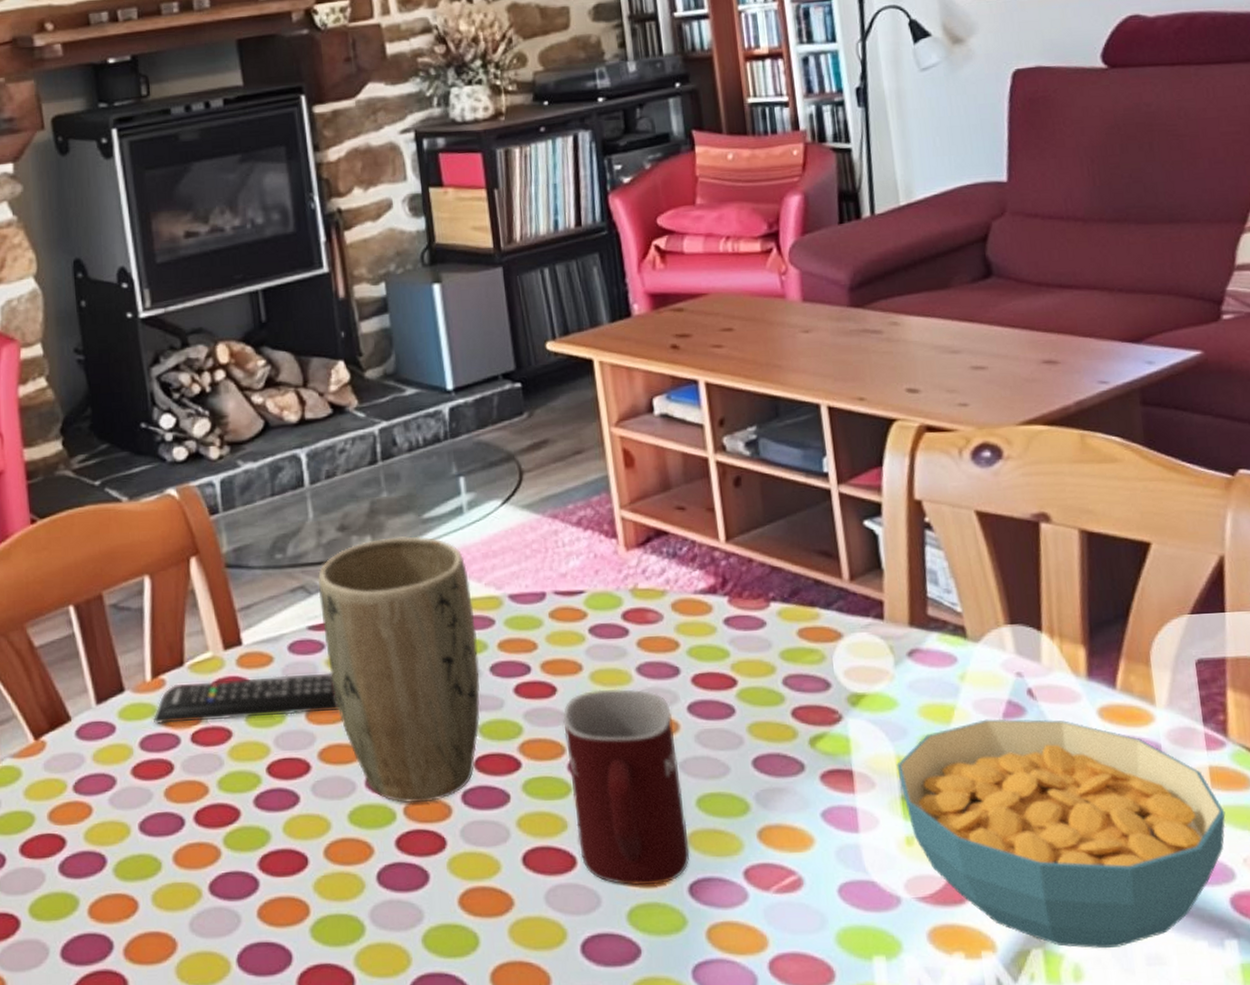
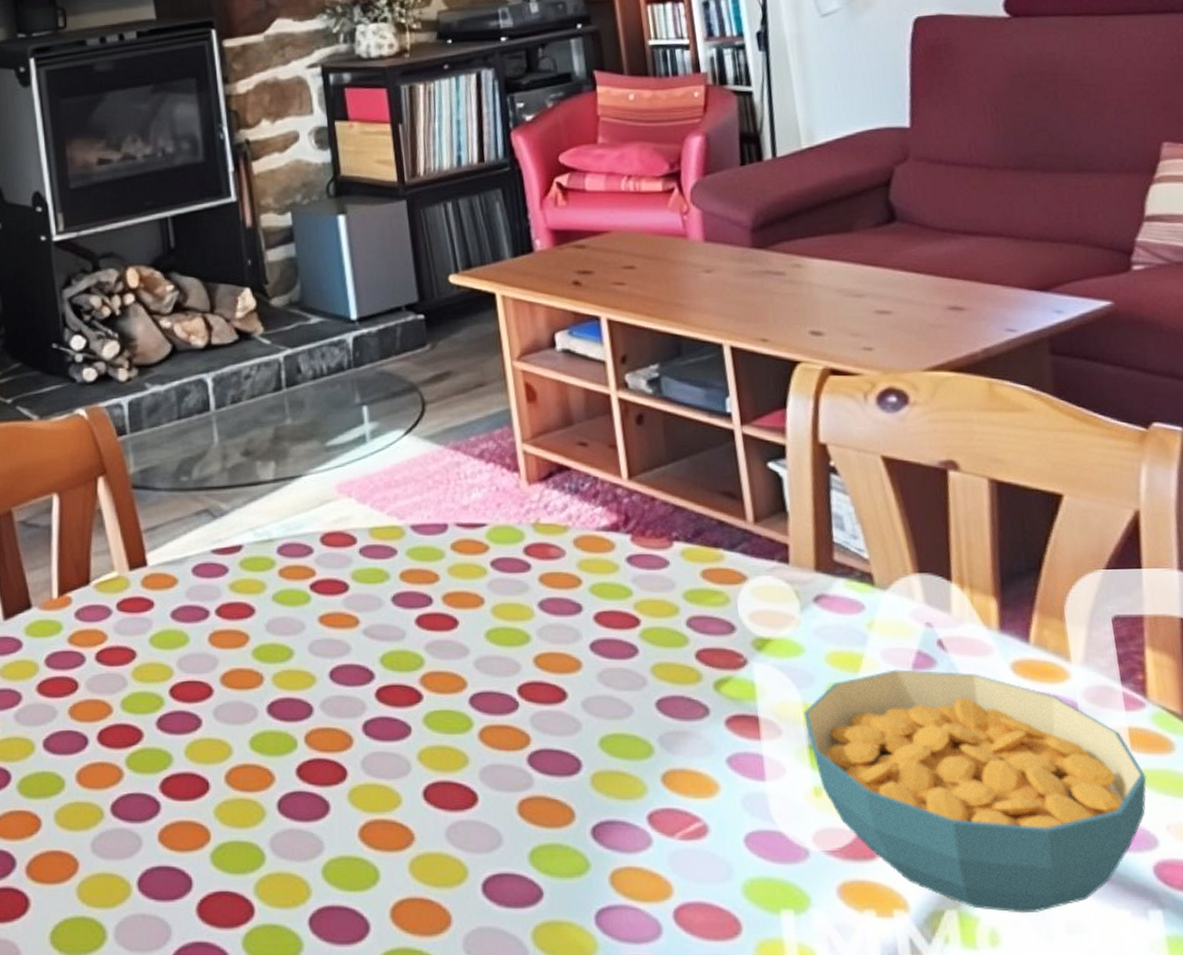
remote control: present [152,671,340,725] -> none [58,595,242,643]
plant pot: present [317,536,480,804] -> none [222,463,382,732]
mug: present [563,688,690,886] -> none [465,623,593,826]

